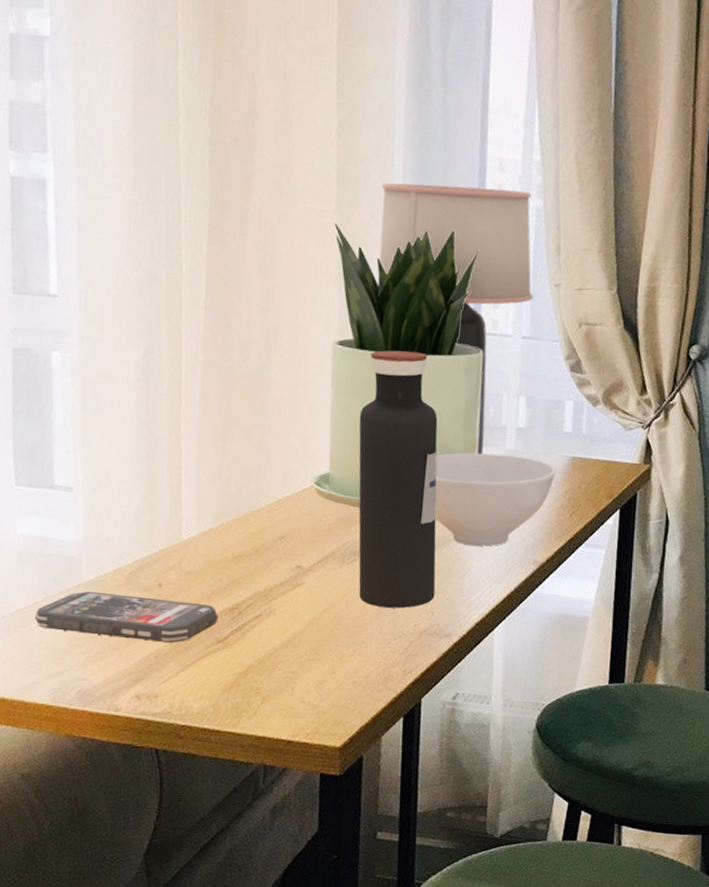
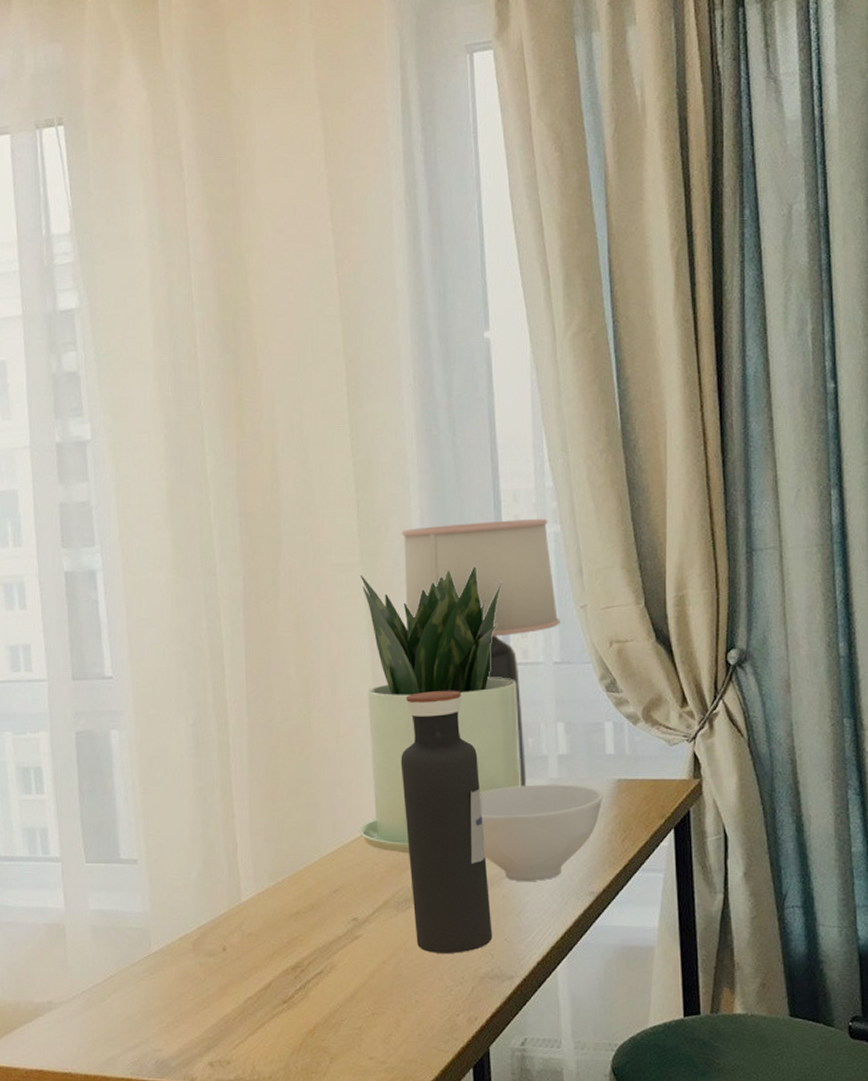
smartphone: present [35,591,219,643] -> none [111,961,282,1007]

